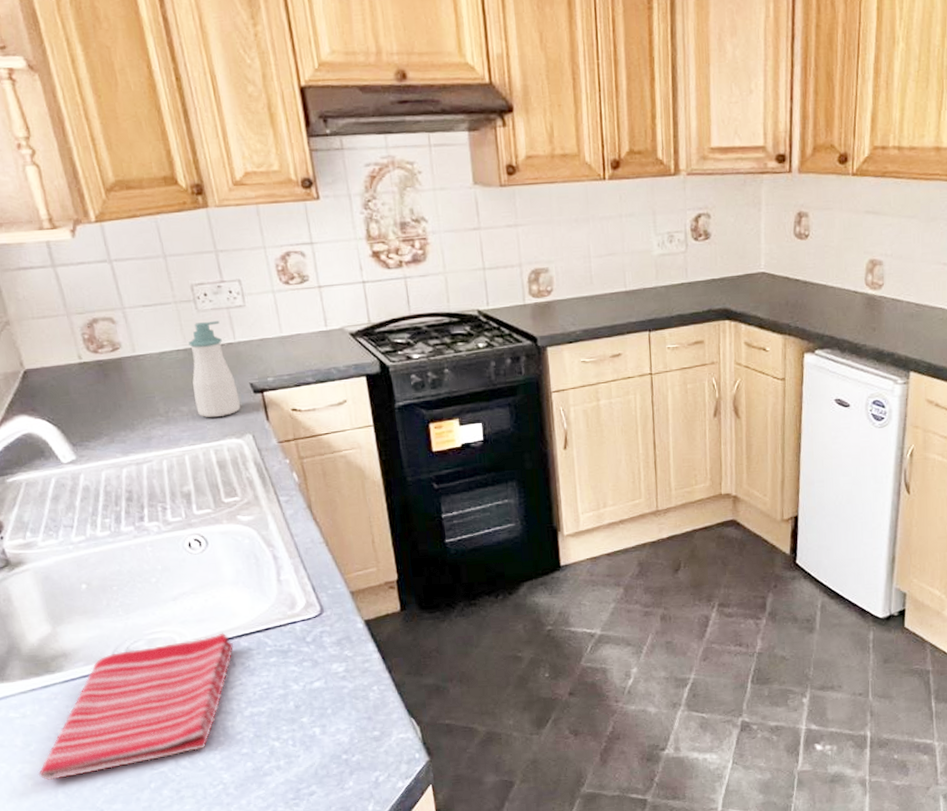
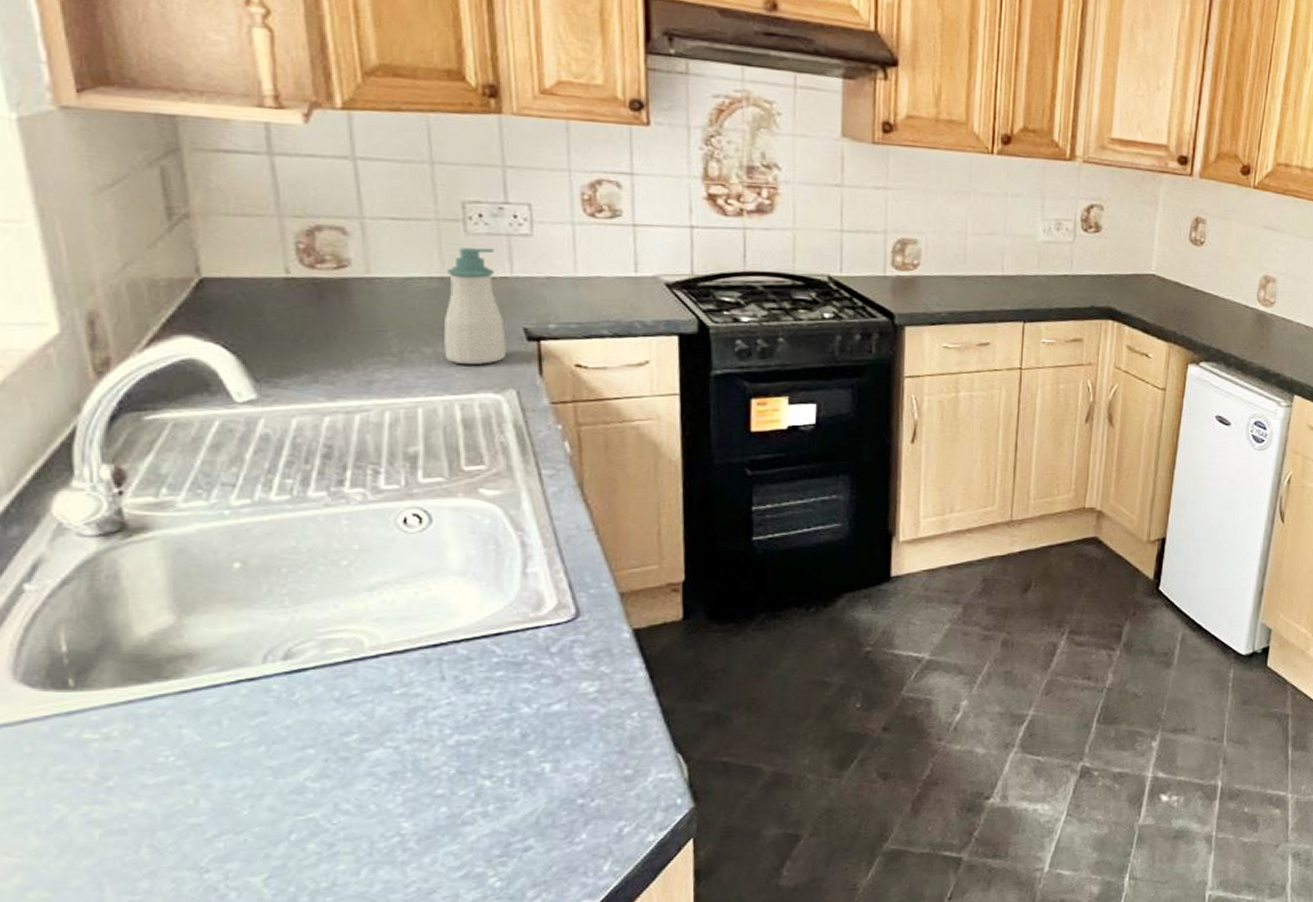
dish towel: present [38,633,234,781] -> none [113,636,447,830]

